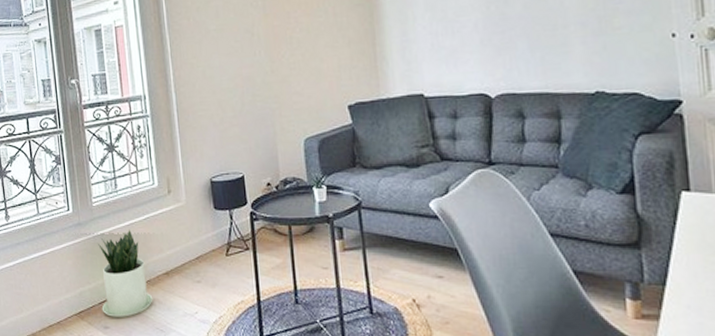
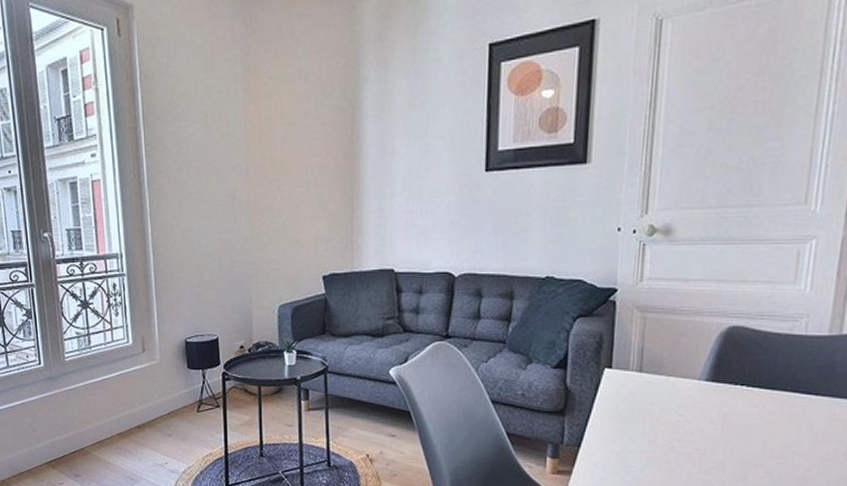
planter: present [98,230,153,318] -> none [70,385,125,467]

